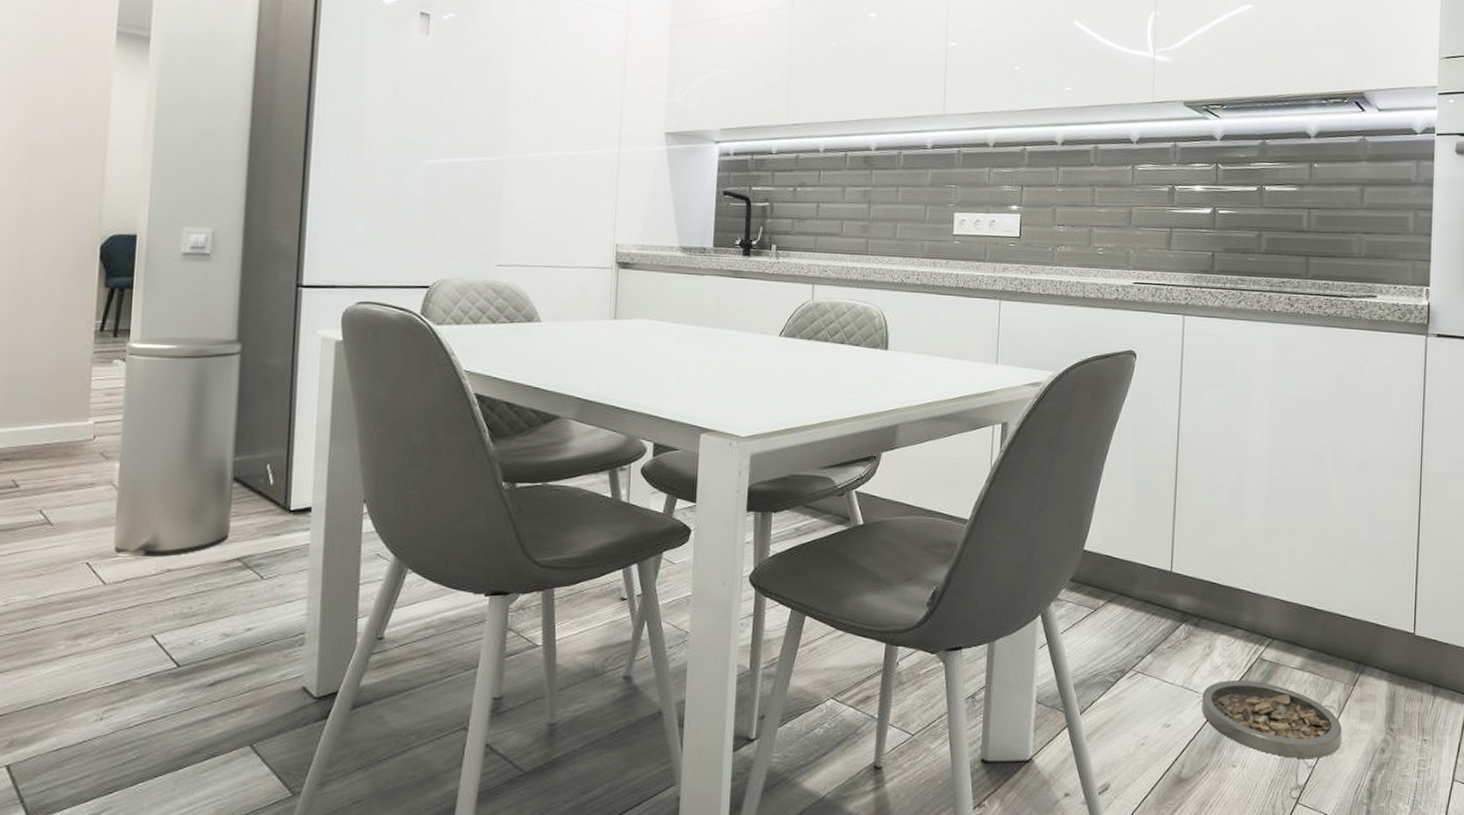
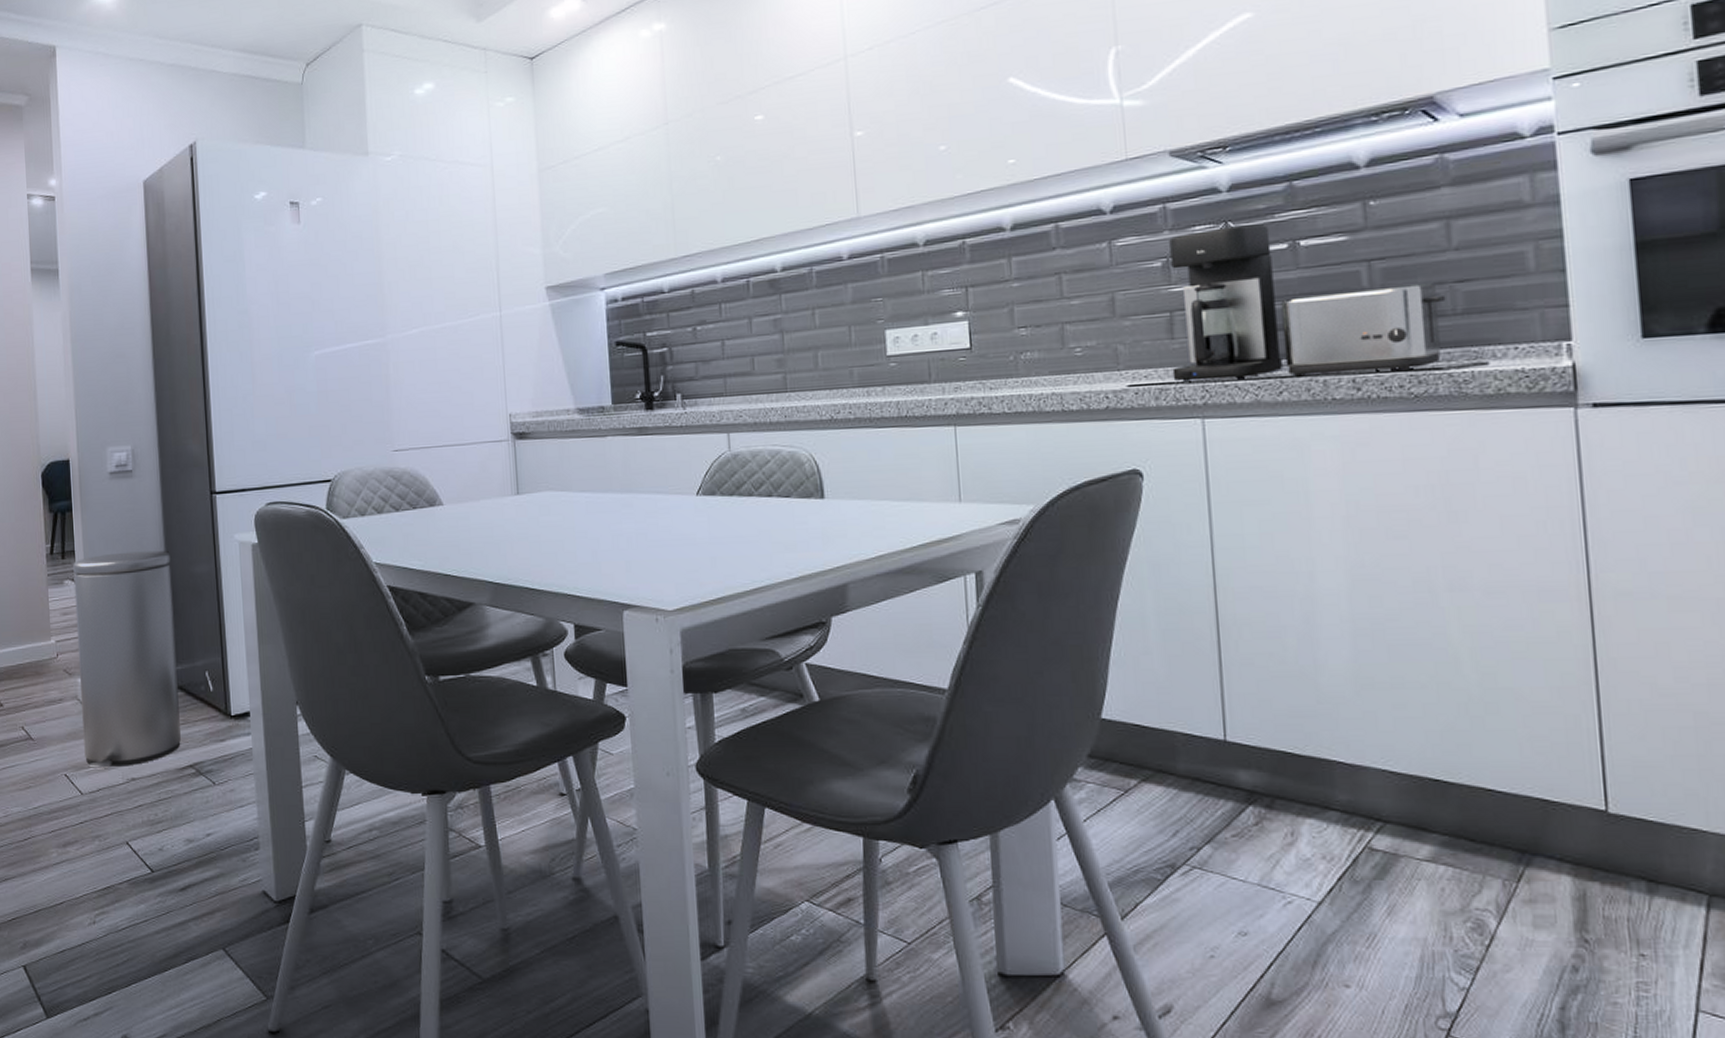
coffee maker: none [1166,167,1246,288] -> present [1169,224,1282,382]
pet bowl: present [1202,680,1342,758] -> none [1289,877,1507,978]
toaster: none [1245,229,1355,295] -> present [1281,283,1446,376]

